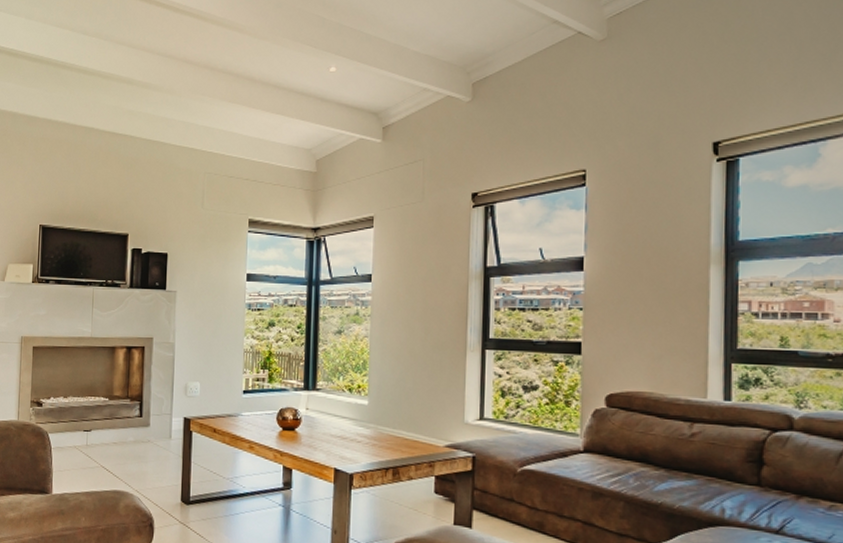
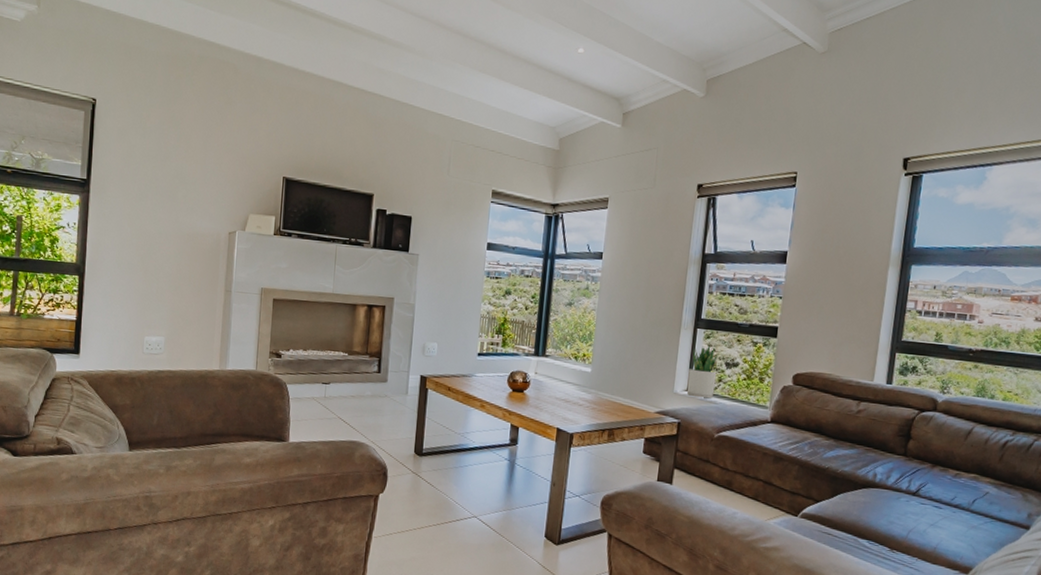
planter: none [479,367,513,428] -> present [686,345,718,399]

